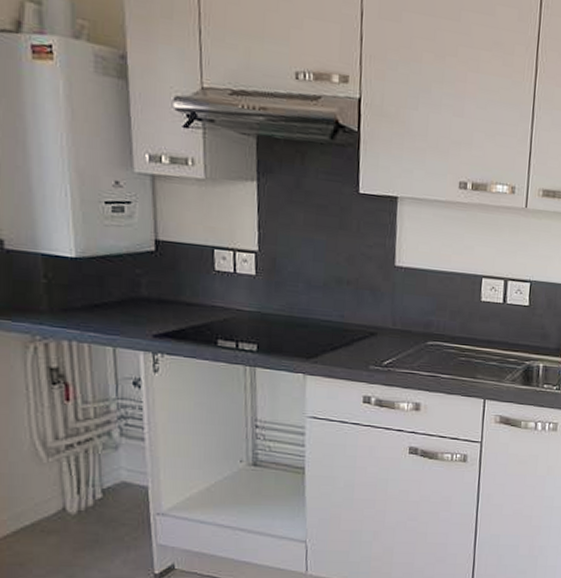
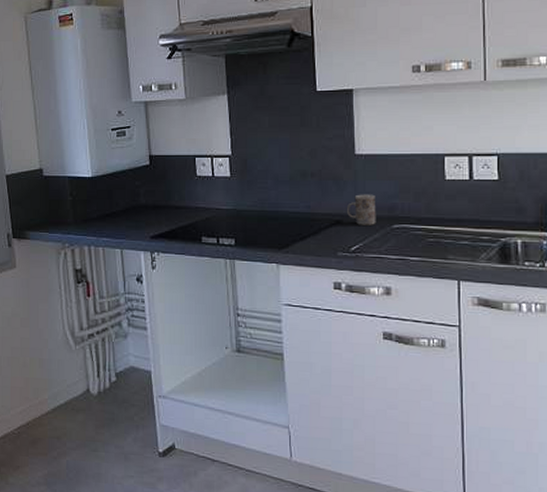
mug: none [382,307,412,341] -> present [347,194,376,225]

